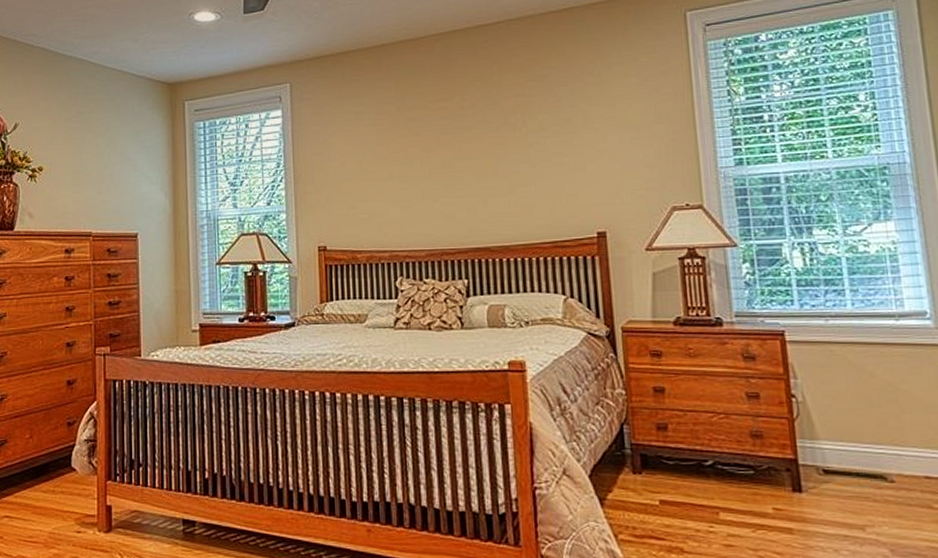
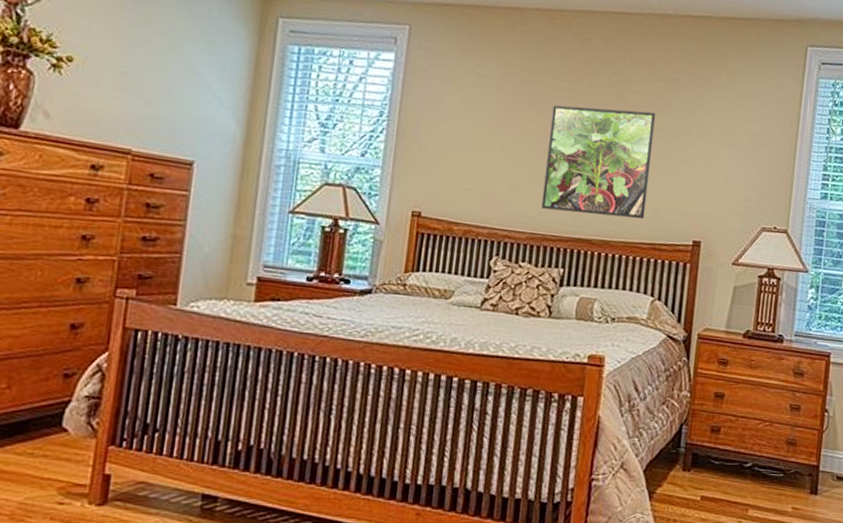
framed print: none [430,112,541,225] -> present [541,105,656,220]

